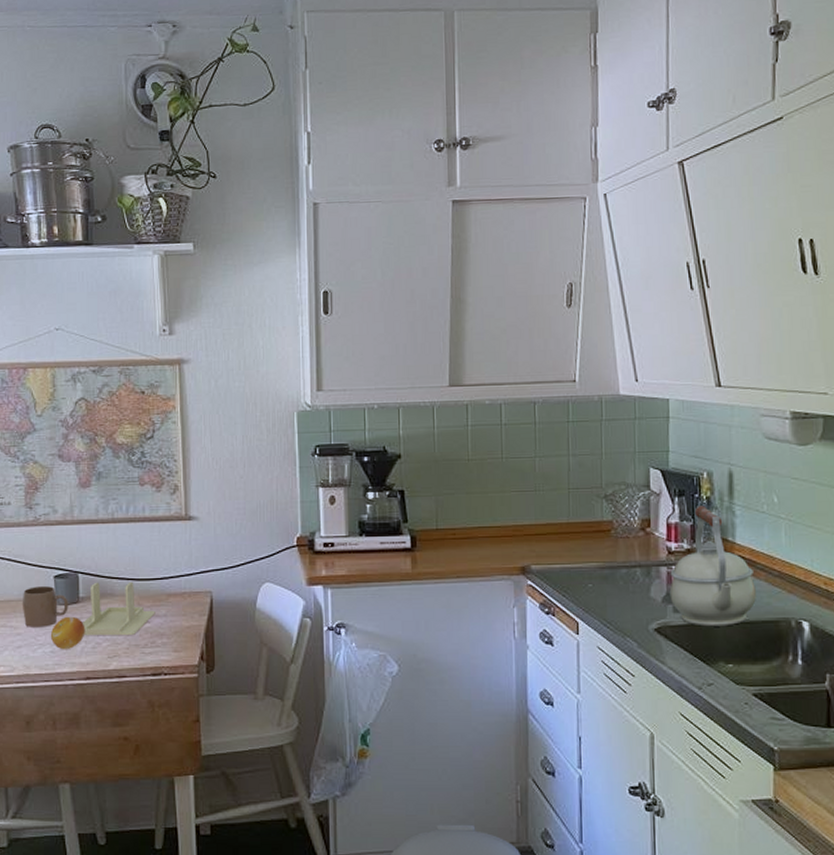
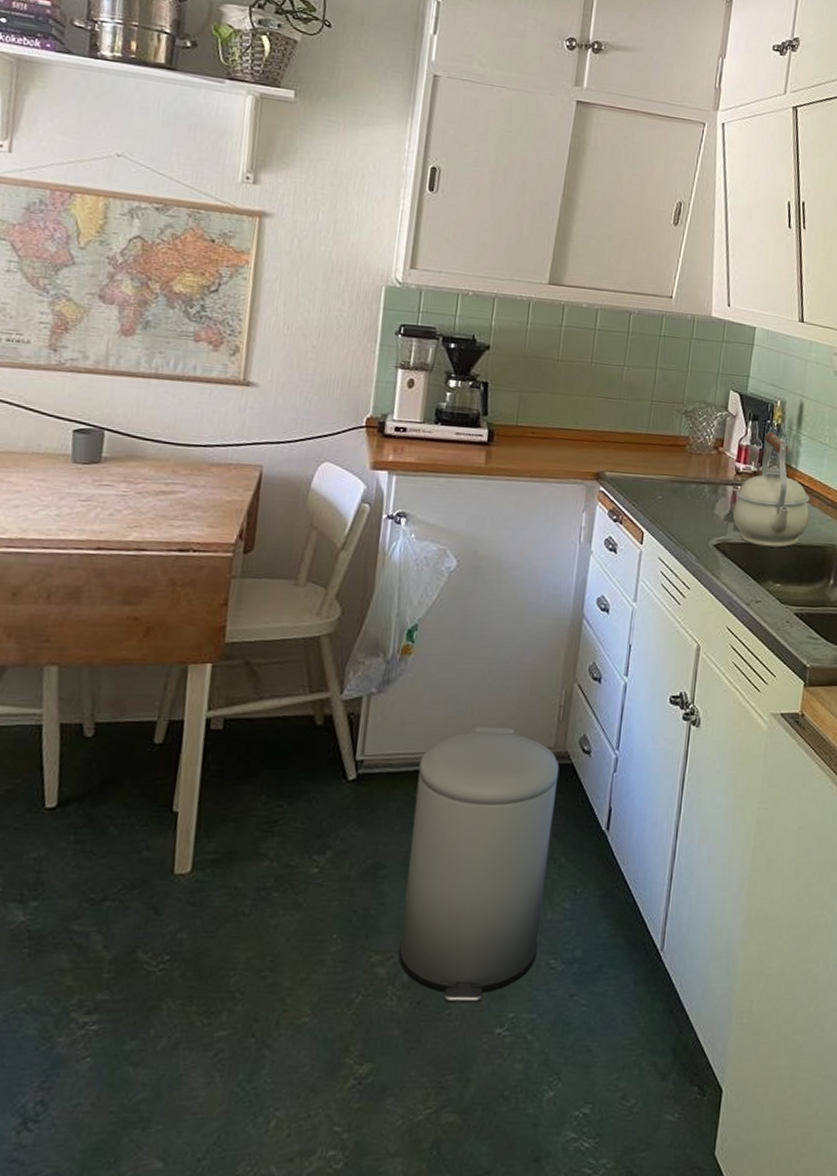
mug: present [22,586,68,629] -> none [26,439,88,487]
fruit: present [50,616,85,650] -> none [58,476,105,515]
napkin holder: present [83,581,155,636] -> none [101,441,193,506]

